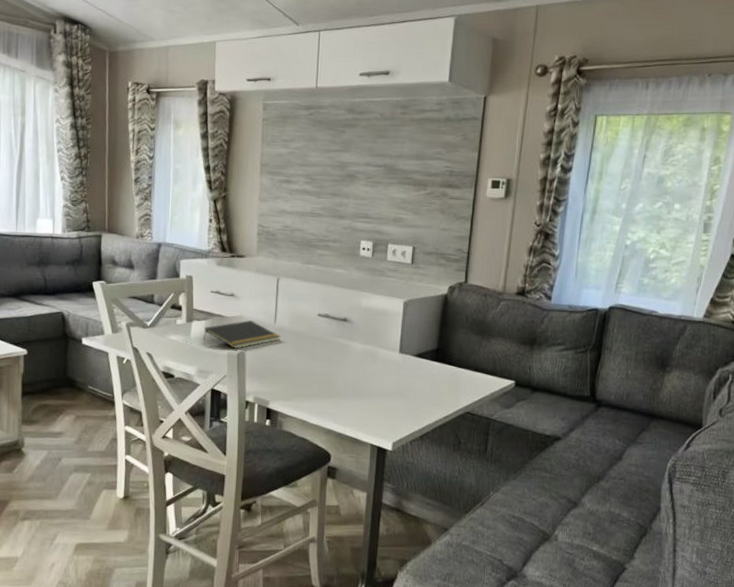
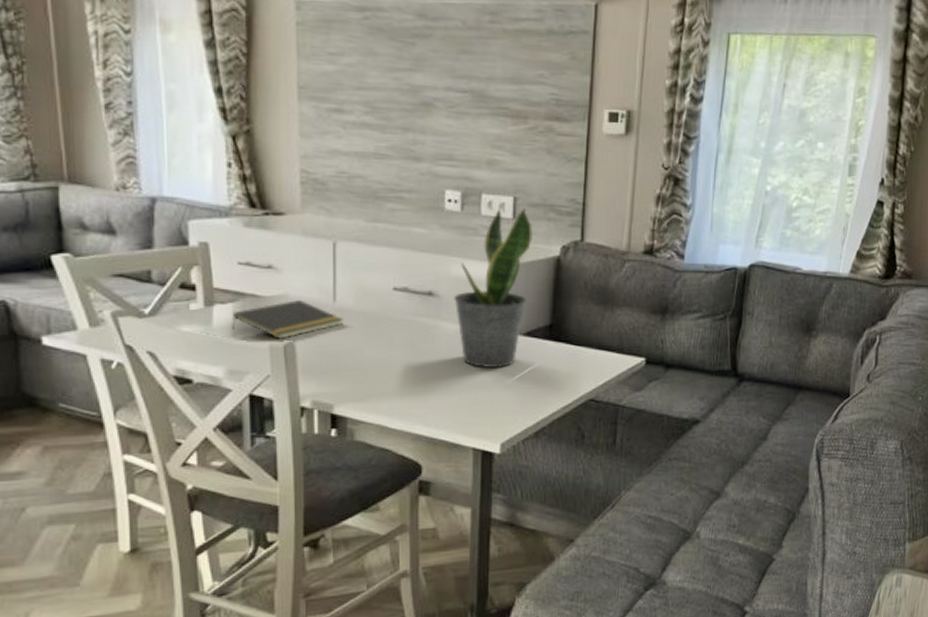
potted plant: none [363,254,427,382] -> present [454,207,532,369]

